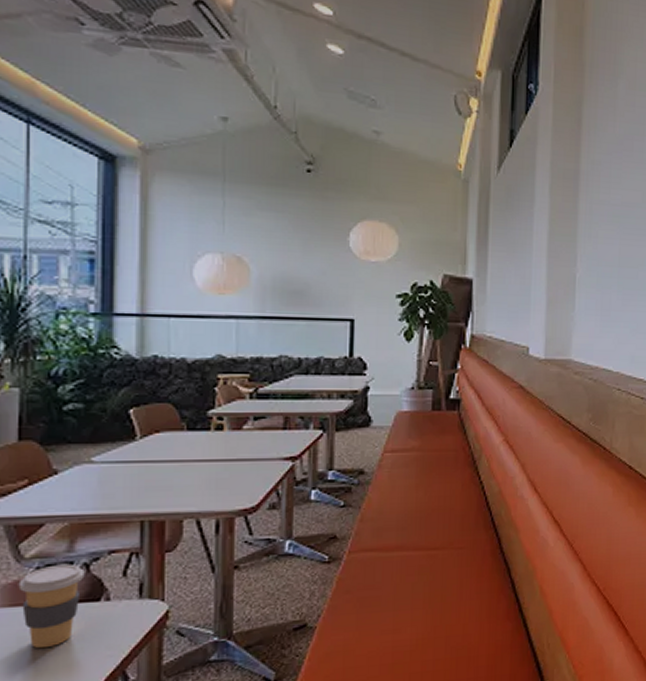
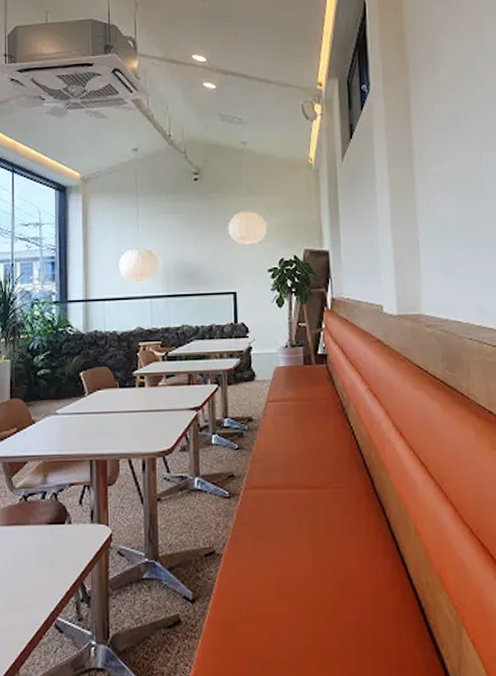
coffee cup: present [18,563,85,649] -> none [12,493,54,560]

